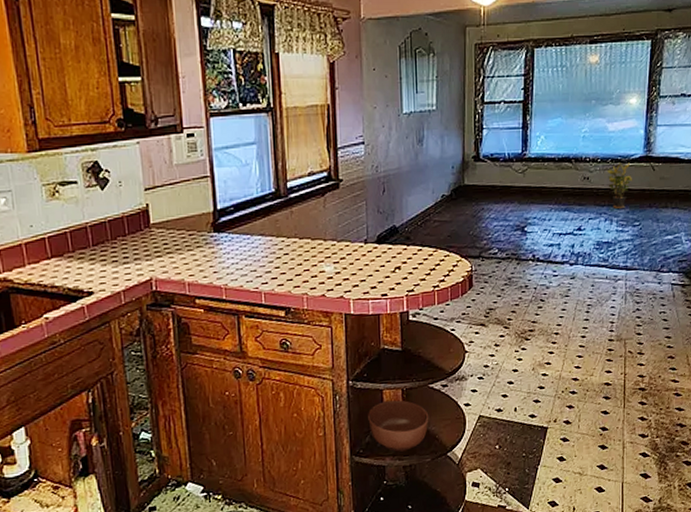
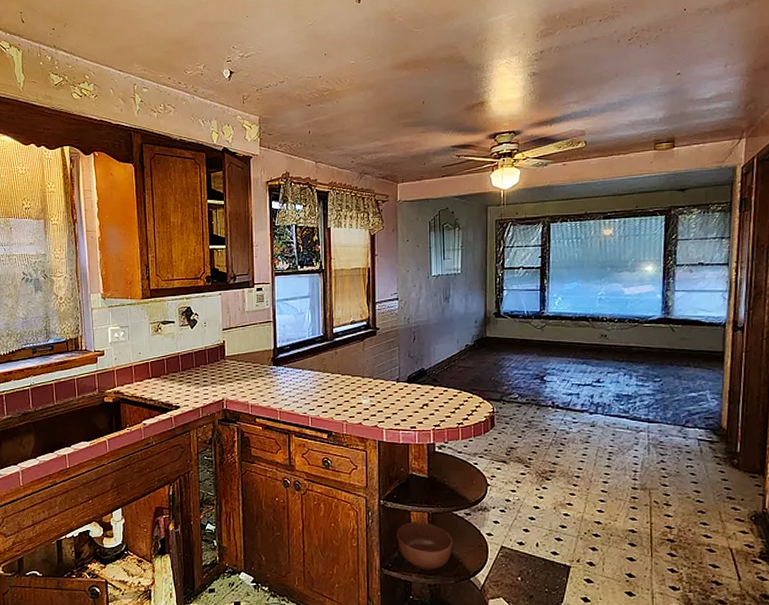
potted plant: present [607,161,632,210] -> none [624,322,651,366]

